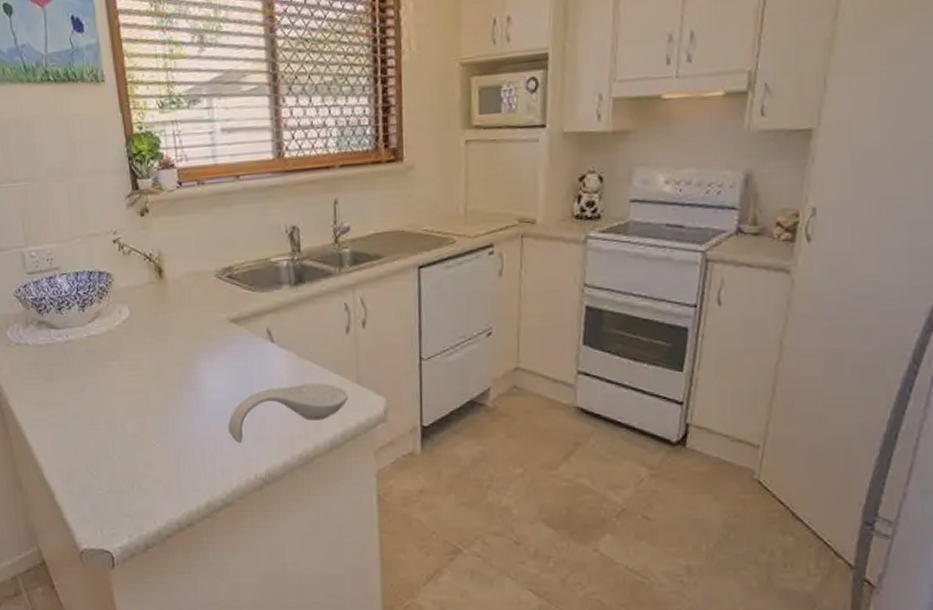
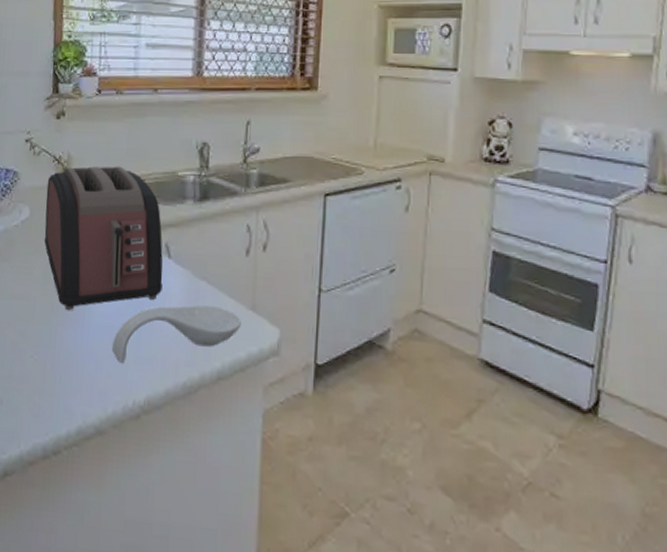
toaster: none [141,258,269,401] -> present [44,166,163,311]

